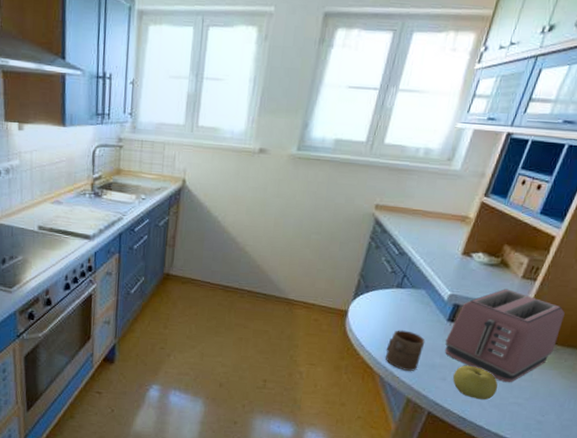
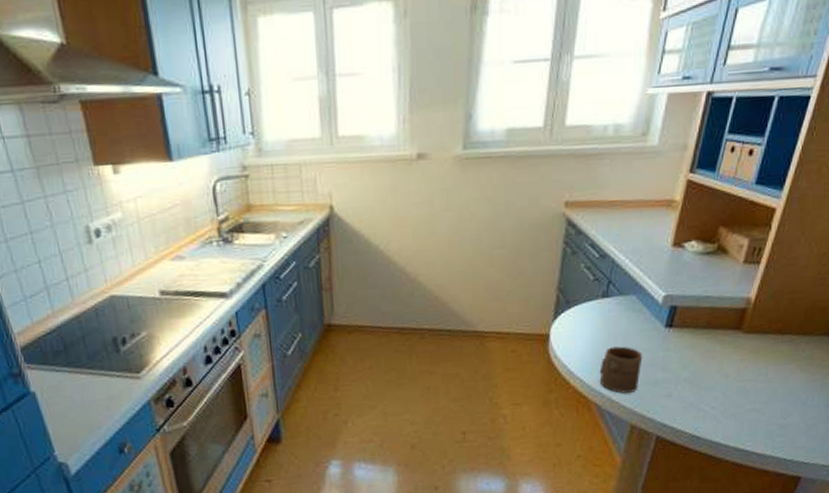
toaster: present [444,289,565,383] -> none [666,278,796,388]
fruit: present [453,365,498,400] -> none [680,374,731,413]

